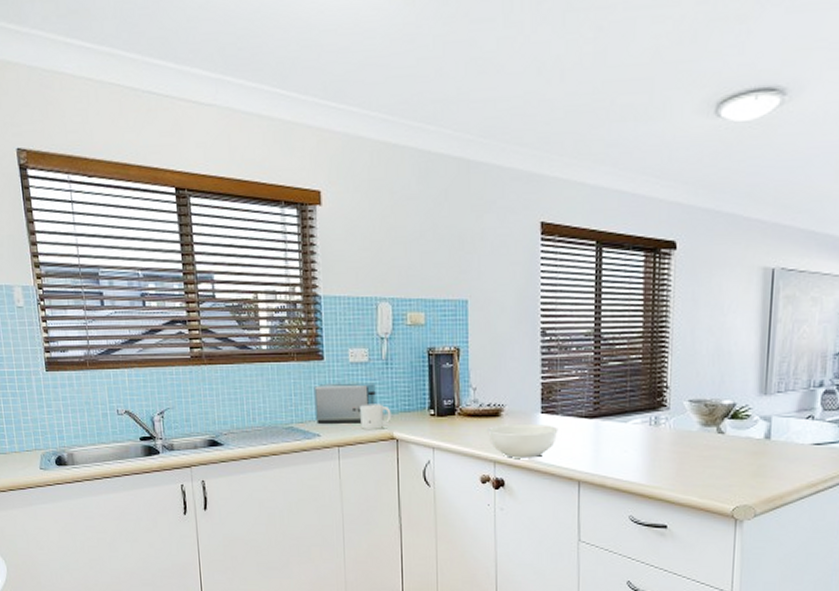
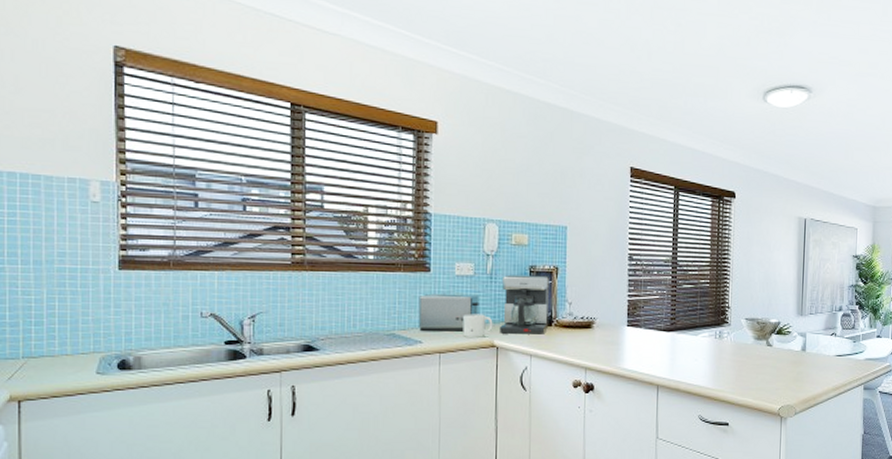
coffee maker: none [399,358,452,425] -> present [500,274,550,334]
bowl: present [488,423,558,458] -> none [580,334,641,365]

